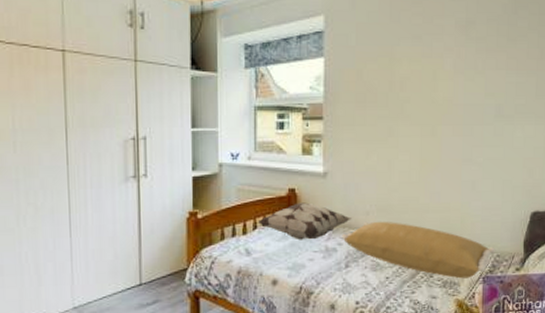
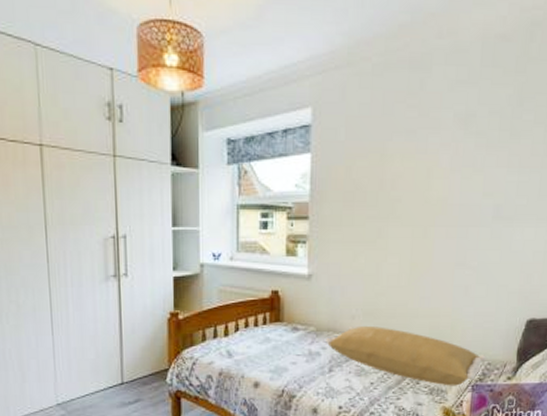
decorative pillow: present [257,202,352,240] -> none [239,305,336,344]

